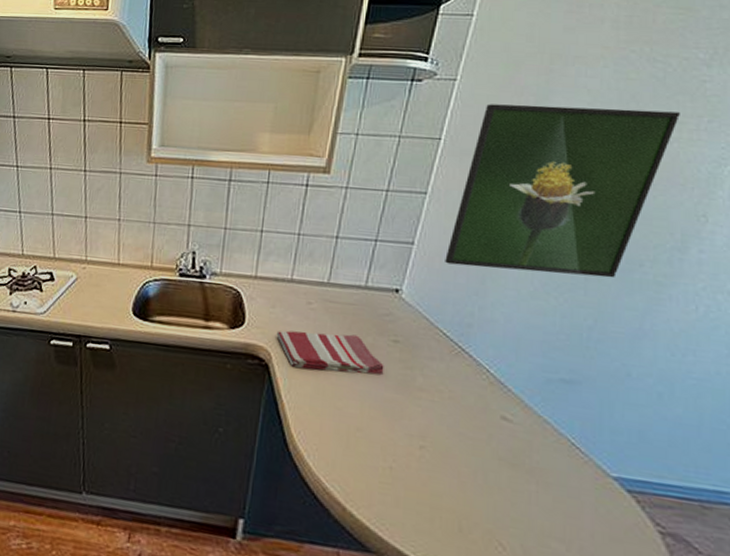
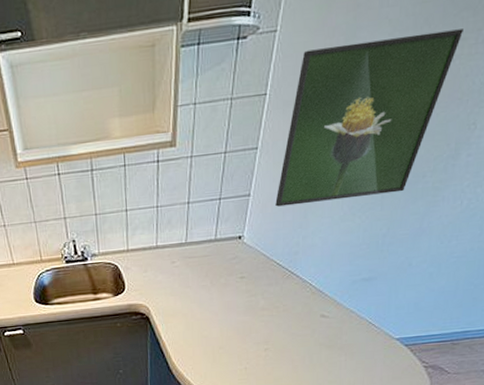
dish towel: present [276,330,384,375] -> none [151,279,235,314]

